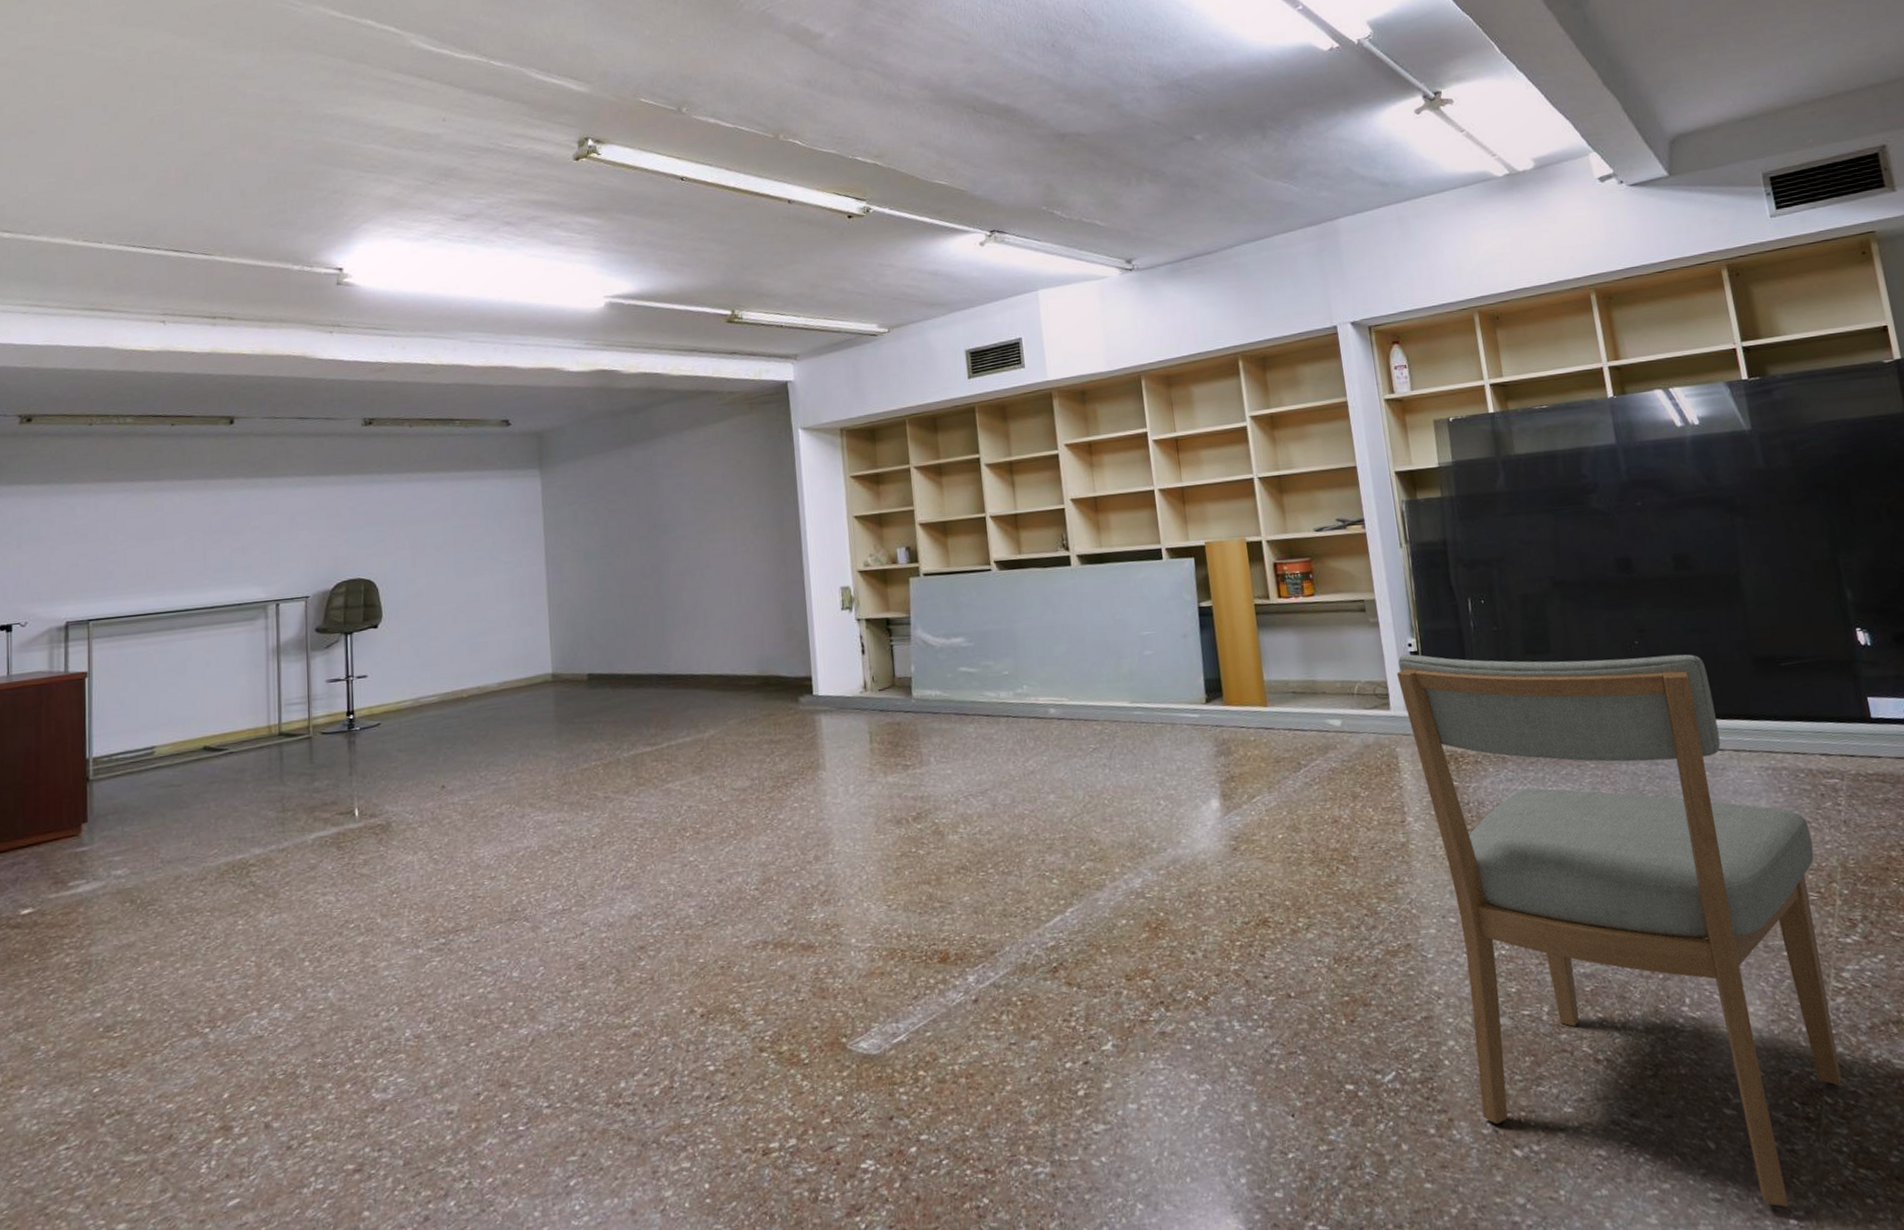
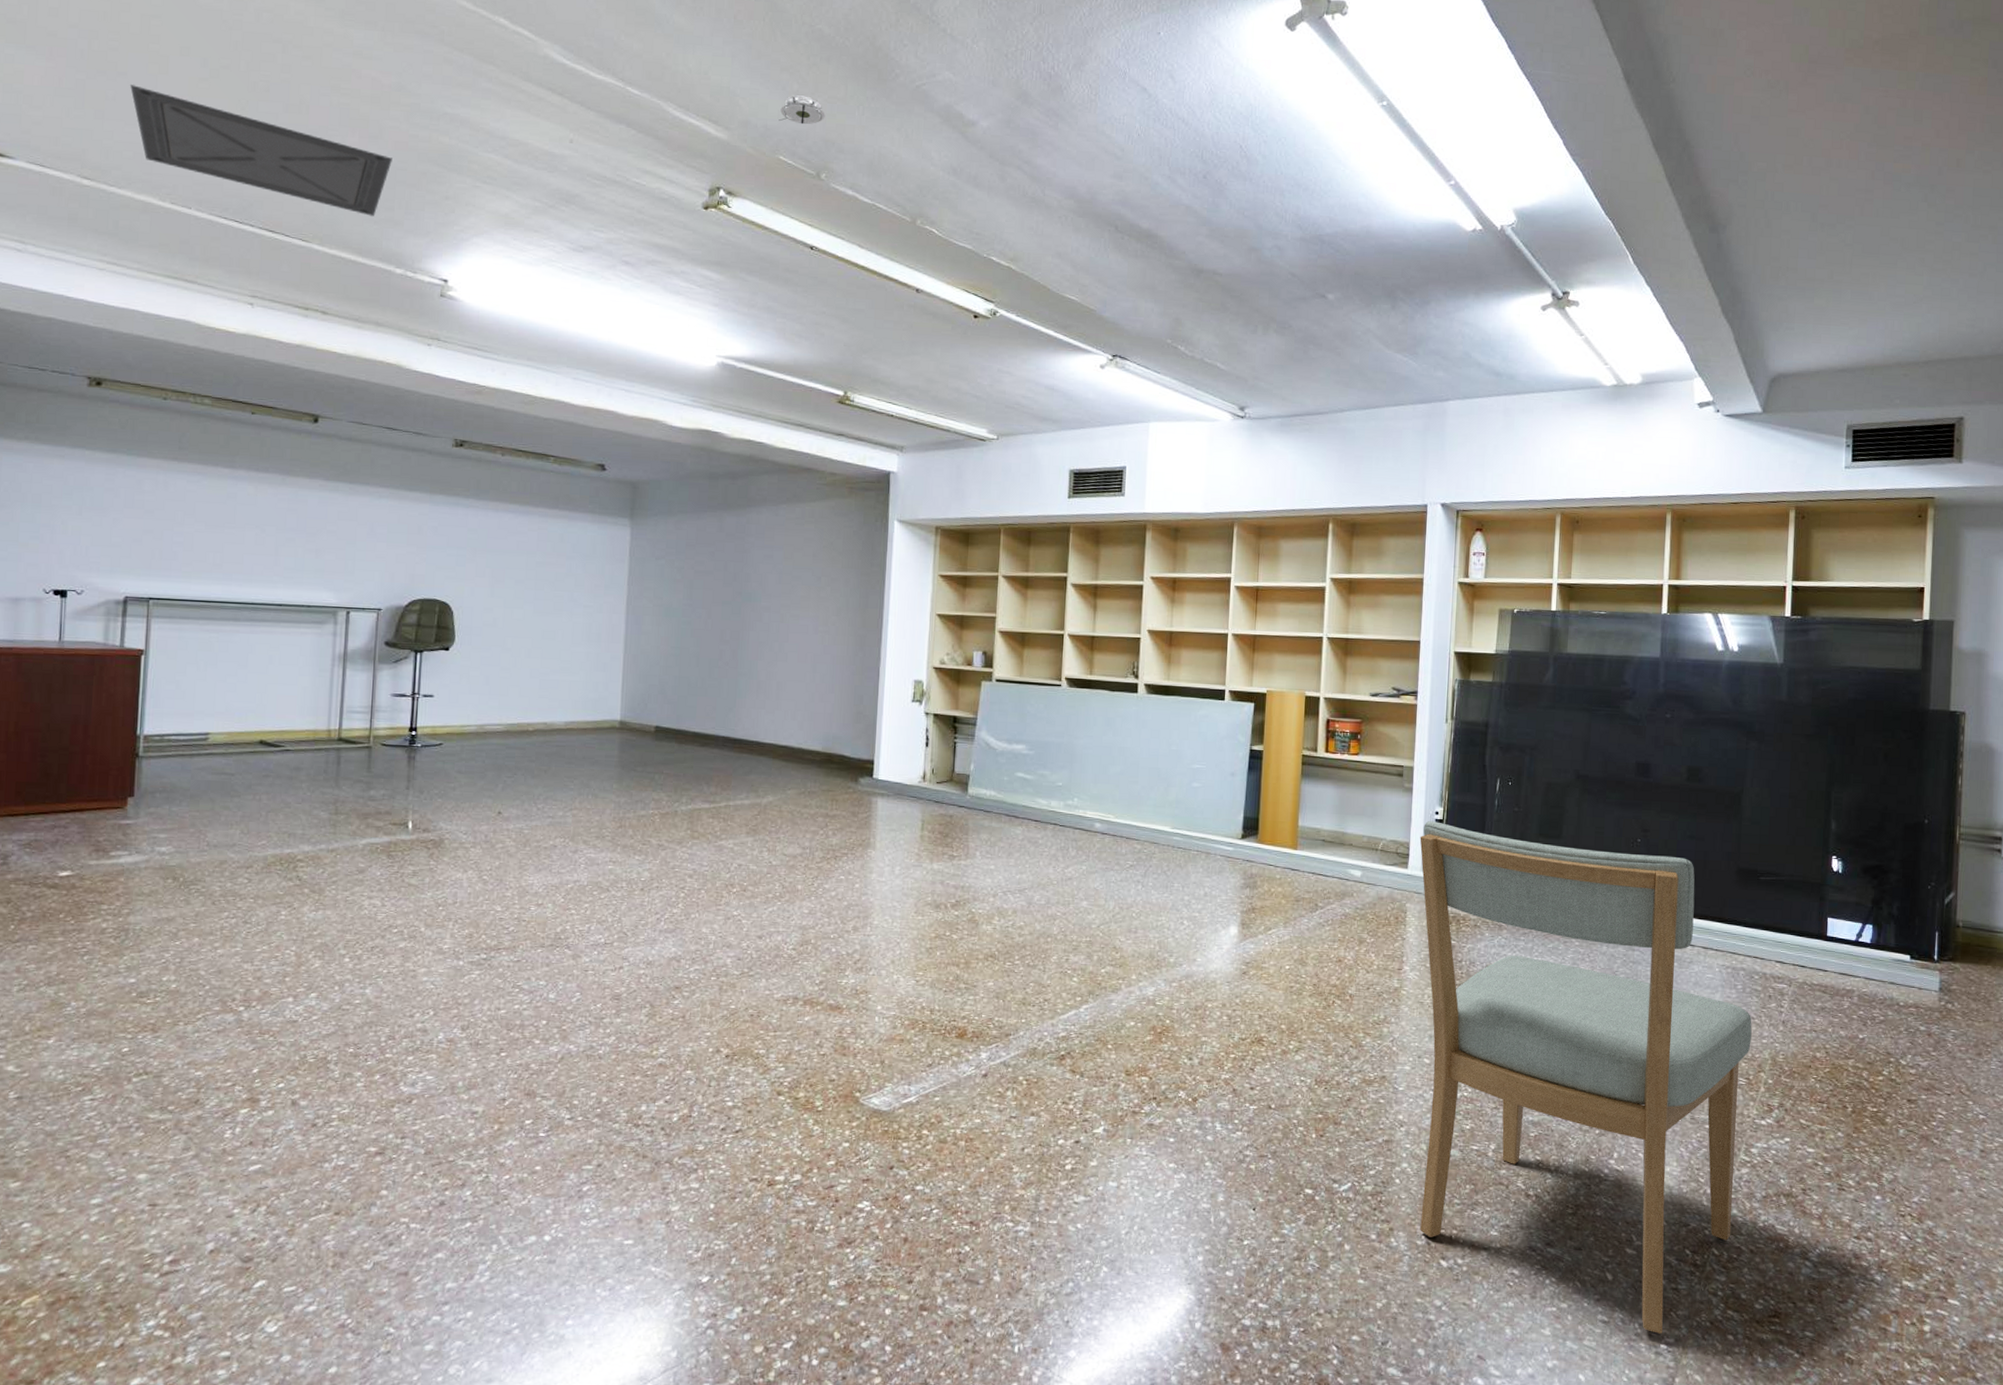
ceiling vent: none [40,140,281,221] -> present [130,85,392,217]
smoke detector: none [635,38,679,67] -> present [779,94,825,125]

